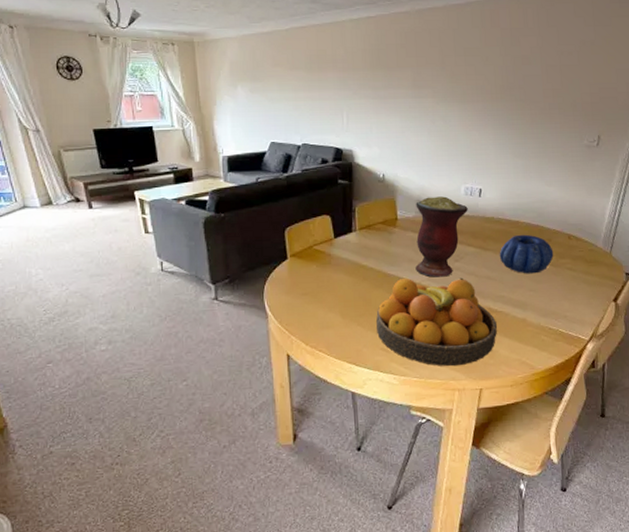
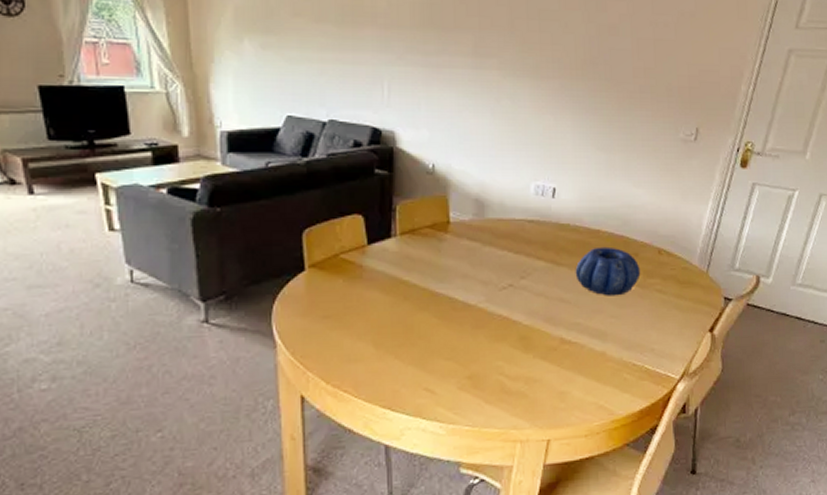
fruit bowl: present [375,277,498,367] -> none [418,298,571,412]
vase: present [415,196,468,277] -> none [471,196,538,298]

